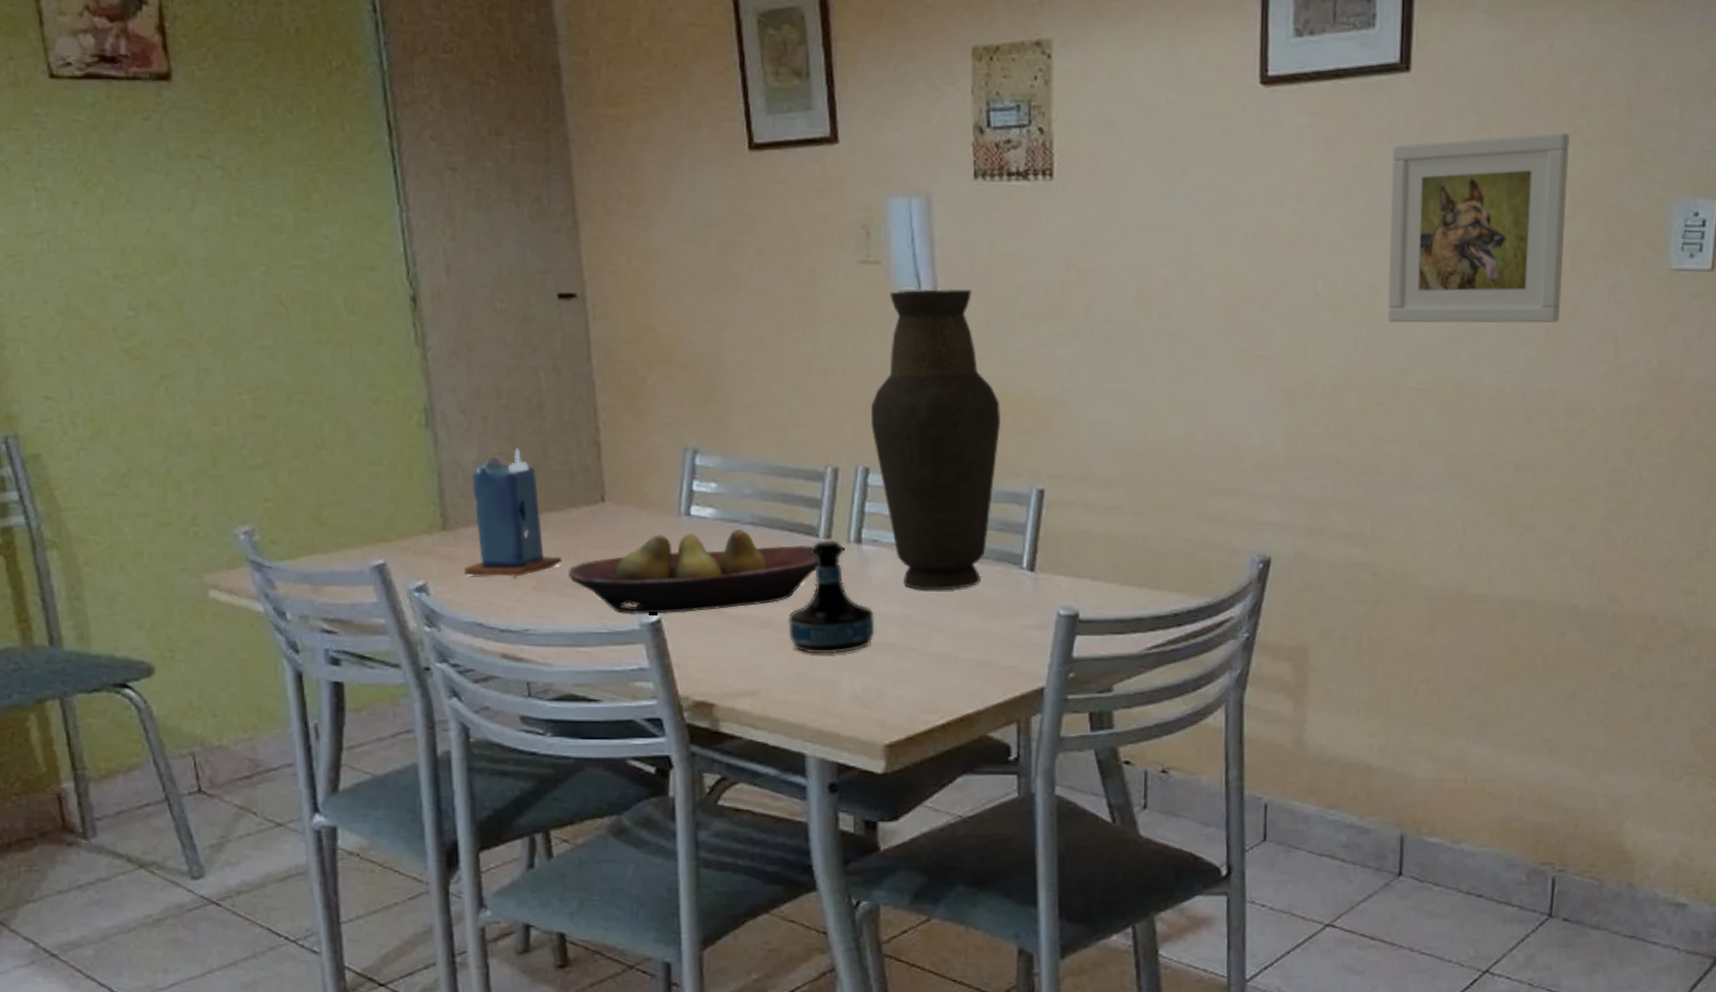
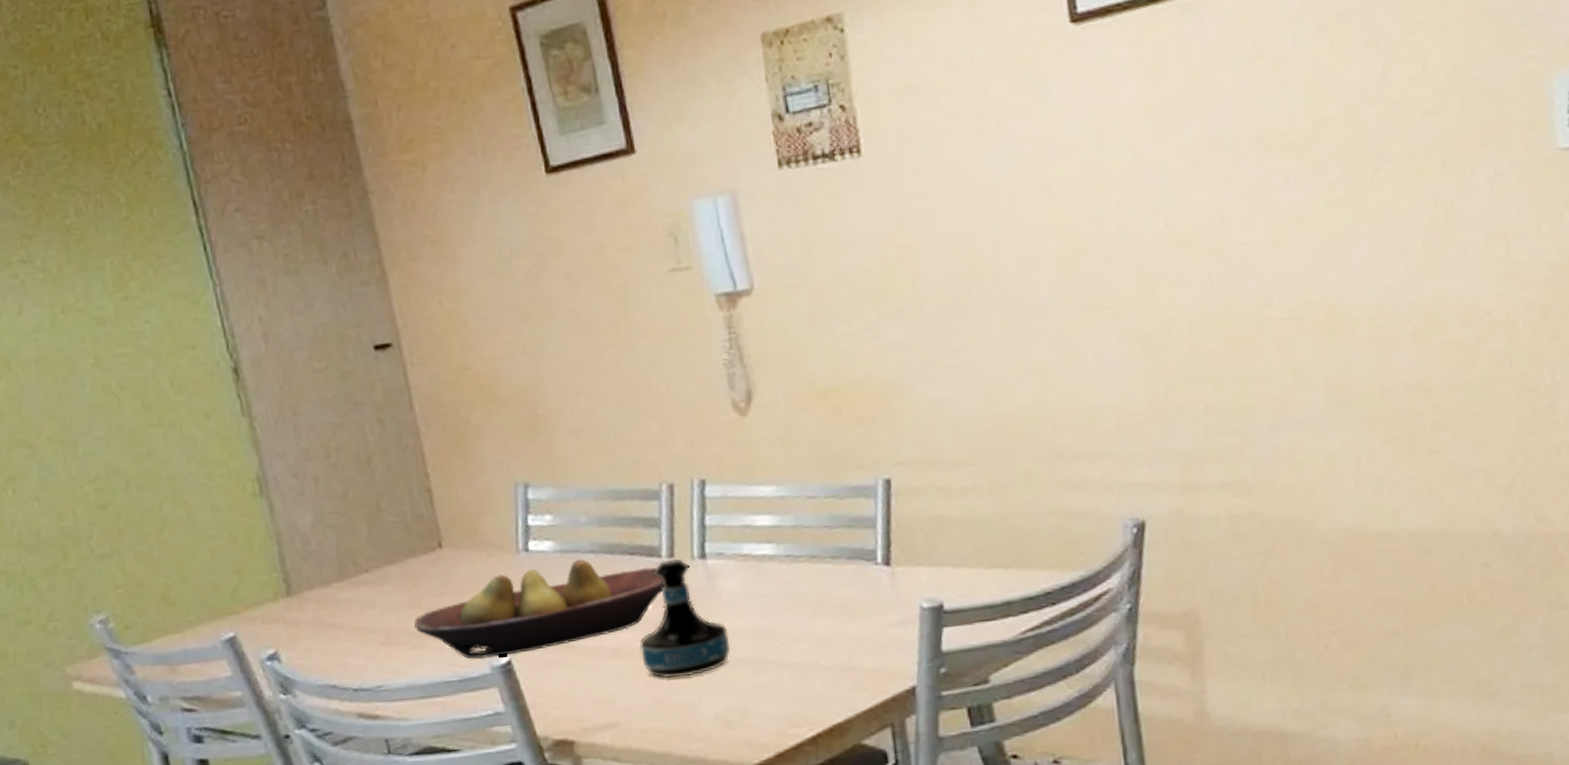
candle: present [463,448,563,578] -> none [309,505,407,639]
vase: present [870,288,1001,590] -> none [698,282,838,599]
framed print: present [1387,133,1569,323] -> none [1224,21,1438,252]

